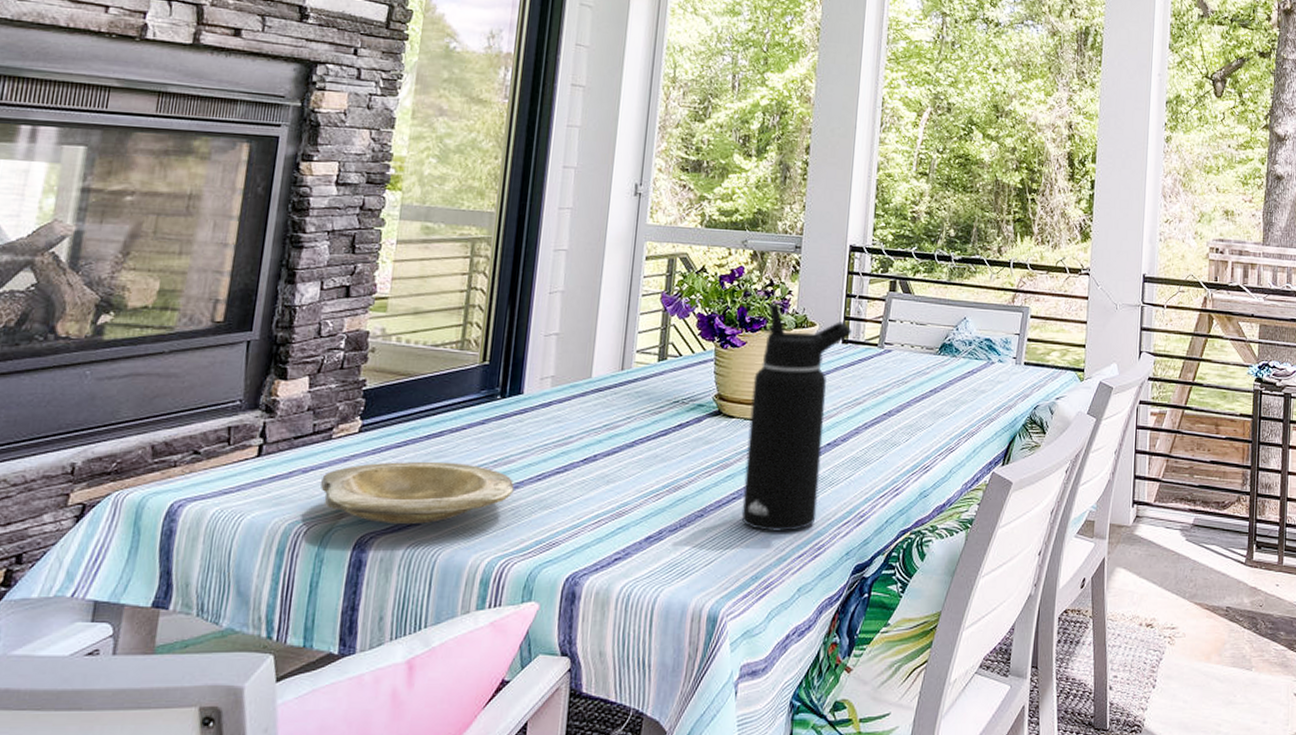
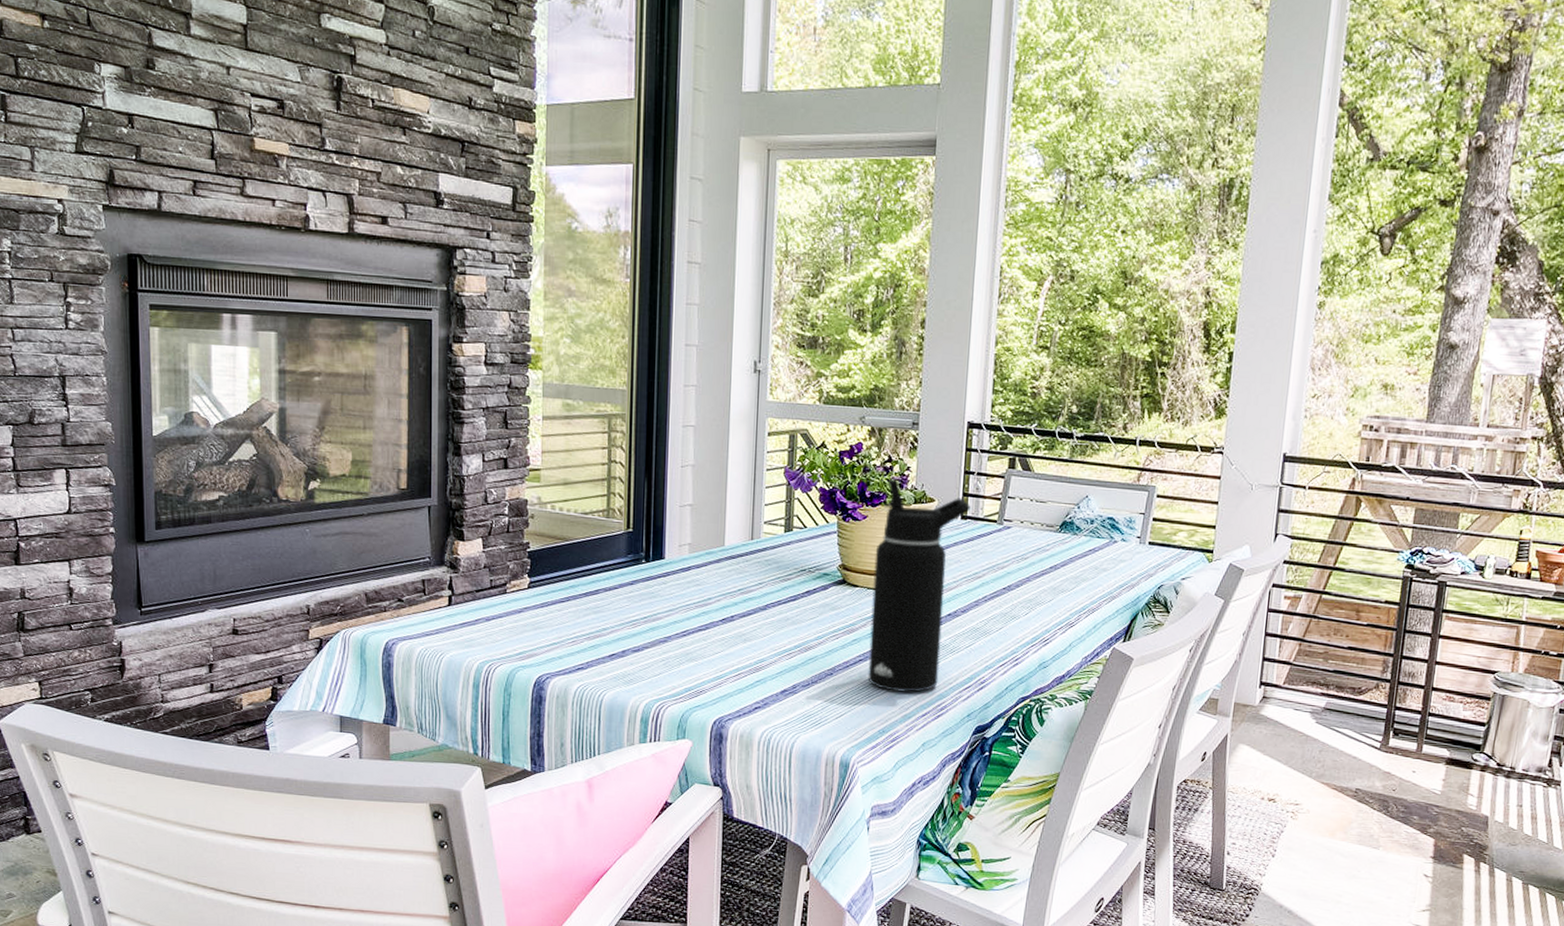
plate: present [320,461,515,525] -> none [501,614,663,669]

